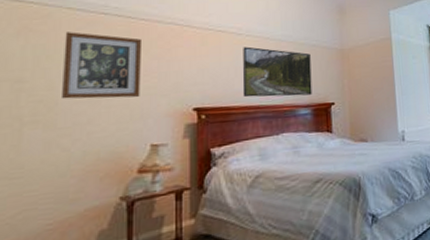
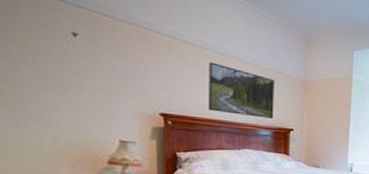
wall art: present [60,32,141,99] -> none [23,14,107,93]

